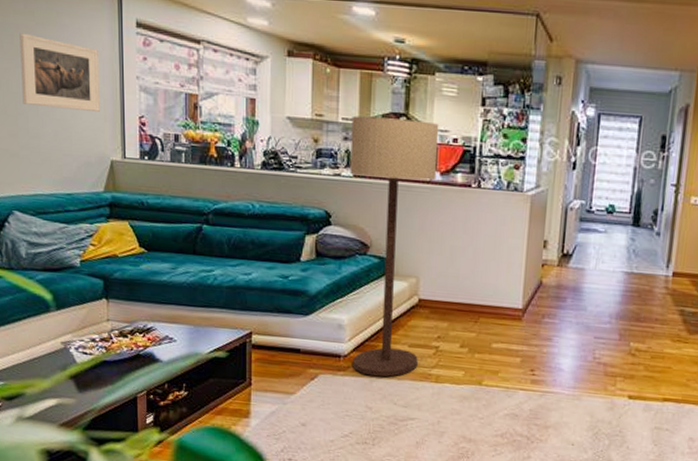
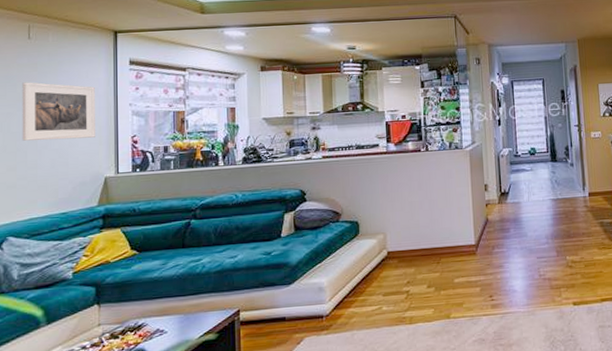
floor lamp: present [350,115,439,377] -> none [317,105,393,330]

